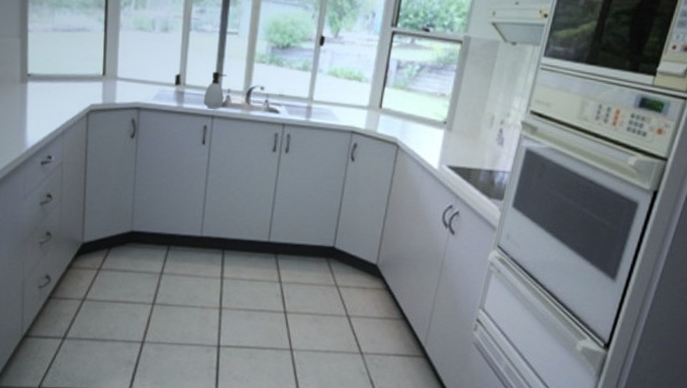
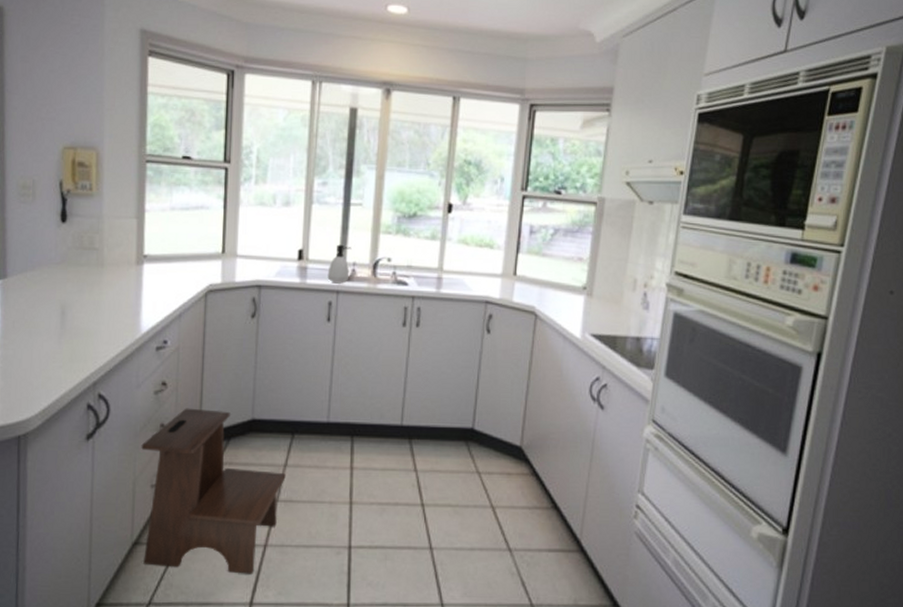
step stool: none [29,218,162,366] -> present [141,408,286,574]

